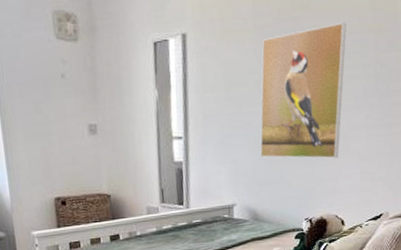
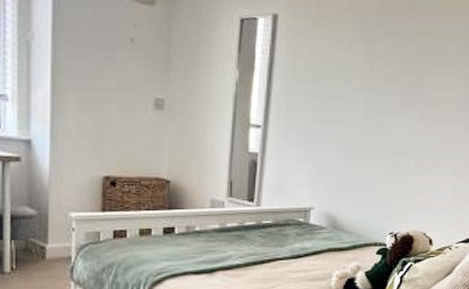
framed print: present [260,23,346,159] -> none [346,27,451,170]

